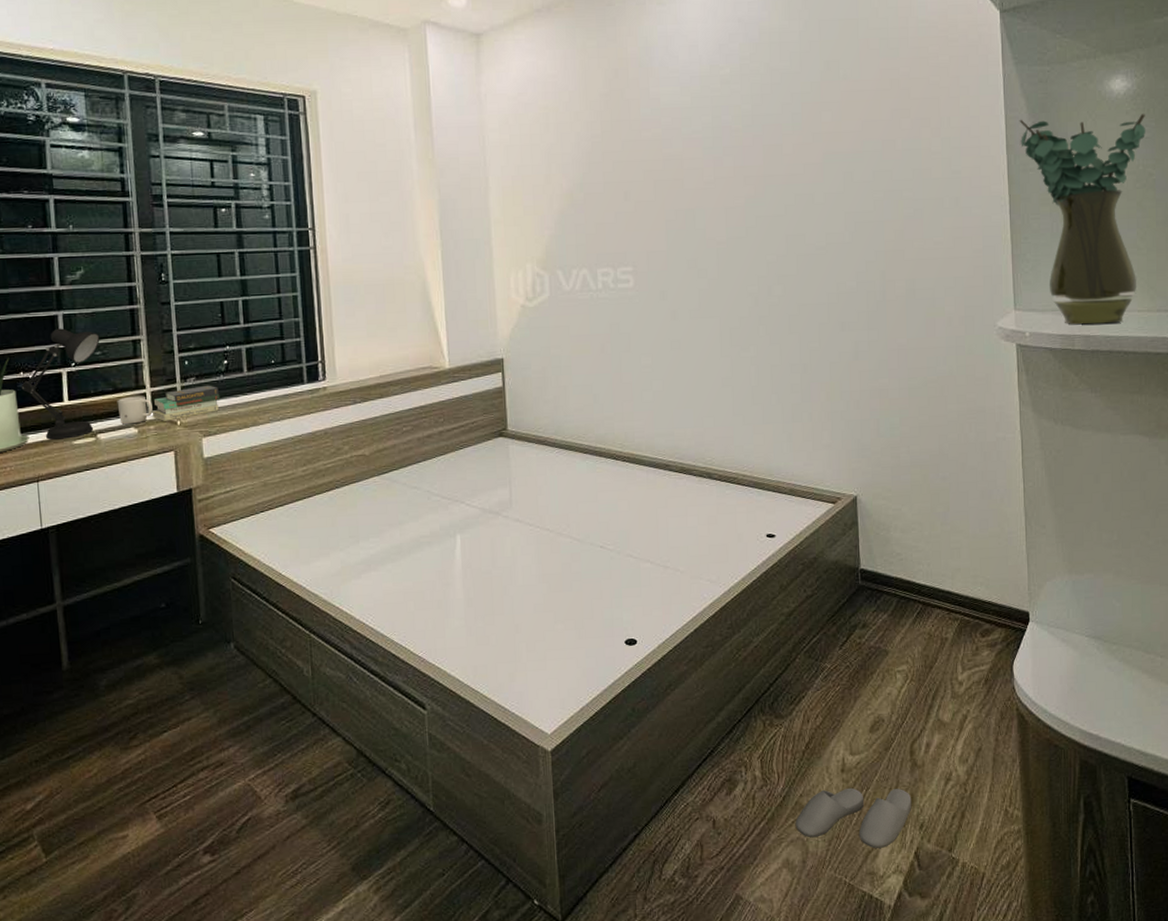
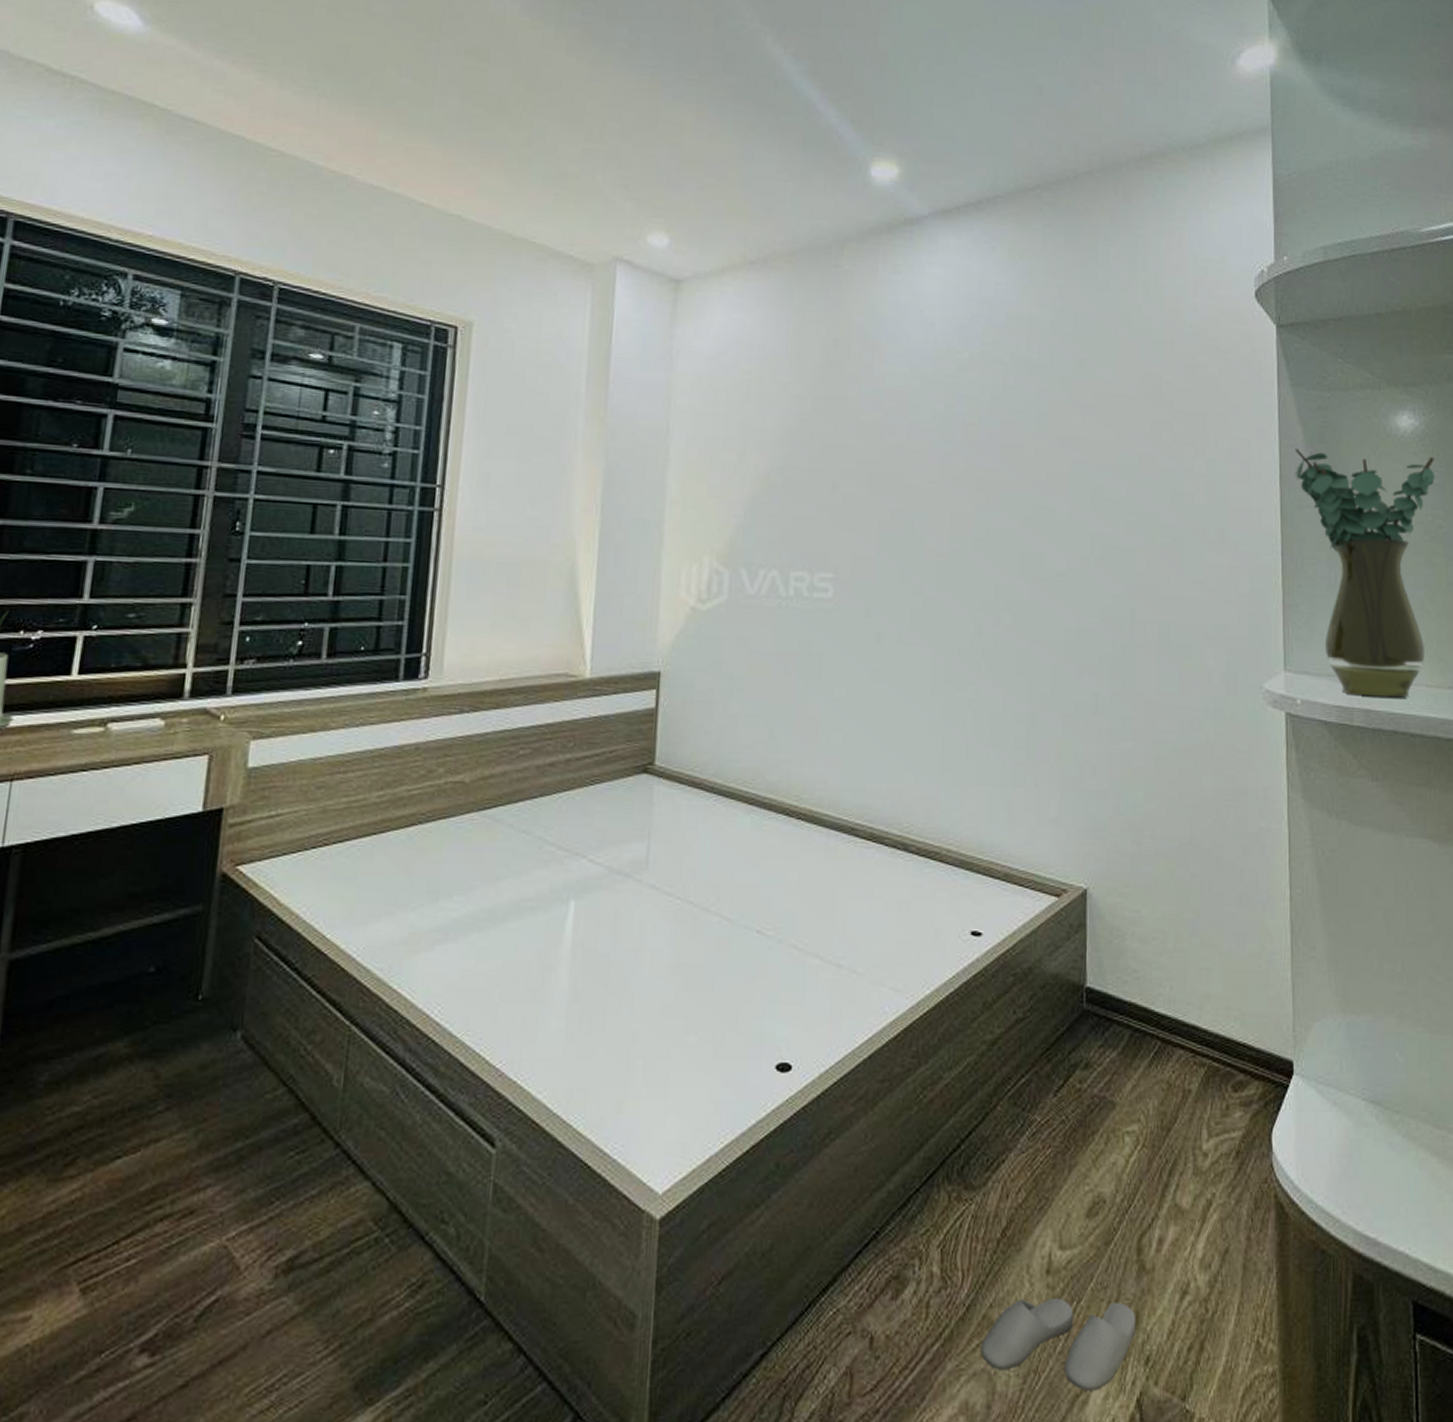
desk lamp: present [21,328,100,440] -> none [17,578,139,726]
mug: present [117,396,153,425] -> none [142,676,192,714]
books: present [151,385,221,421] -> none [187,670,285,714]

